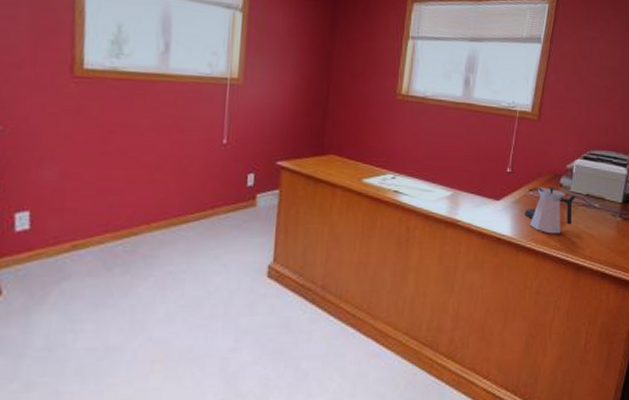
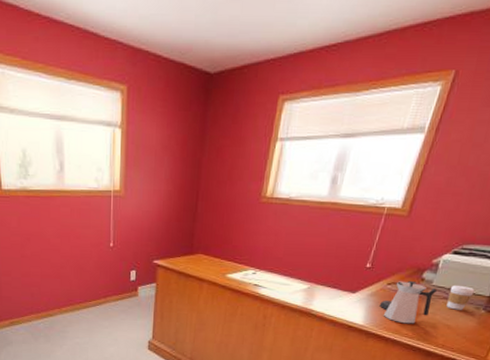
coffee cup: none [586,191,608,218] -> present [446,285,475,310]

